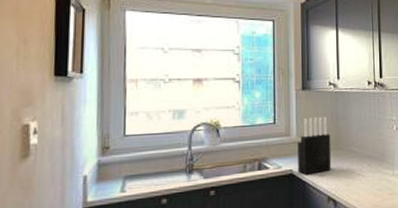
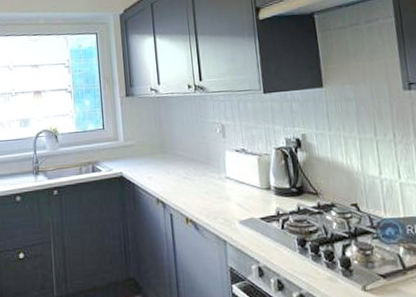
knife block: present [298,116,332,175] -> none [125,121,159,178]

